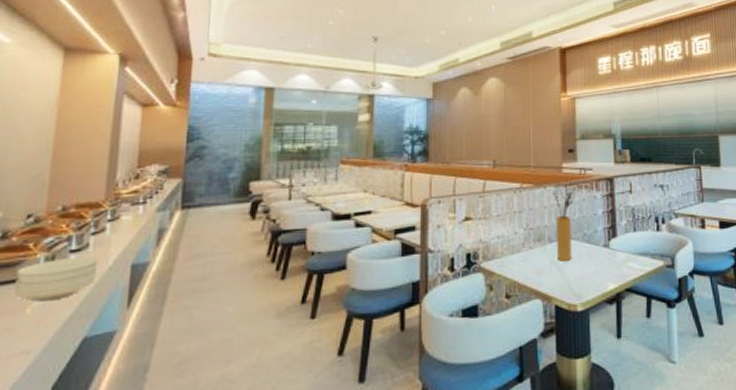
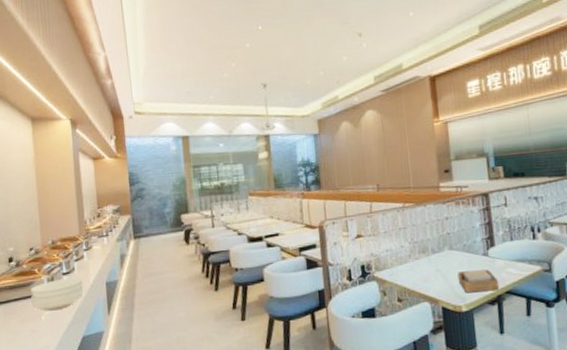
vase: present [553,182,578,262] -> none [433,200,456,270]
napkin holder: none [575,263,619,290] -> present [457,269,500,293]

